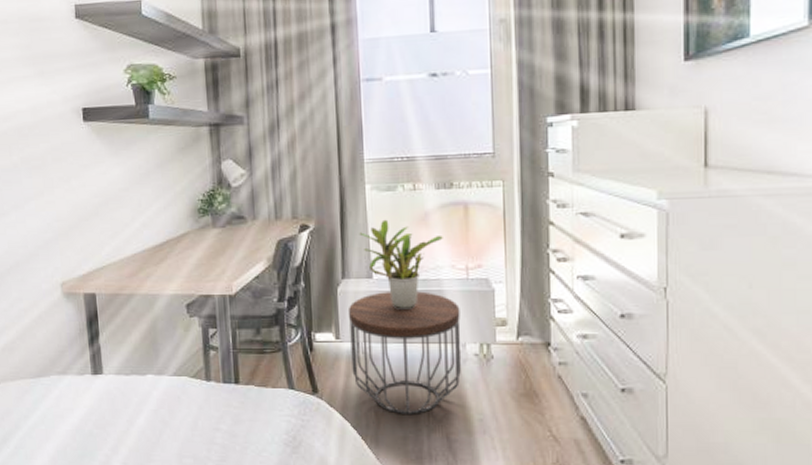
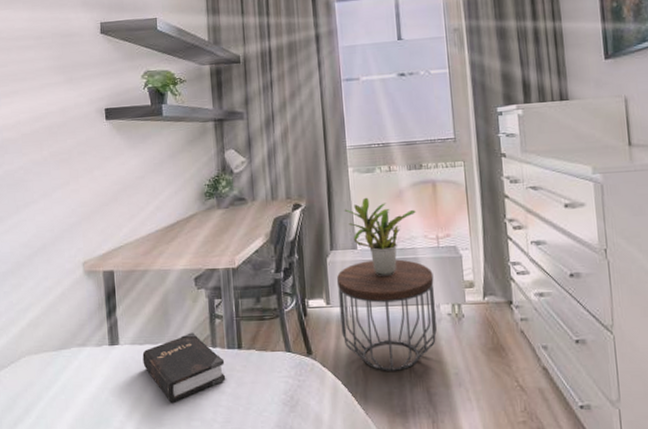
hardback book: none [129,364,222,438] -> present [142,332,226,403]

